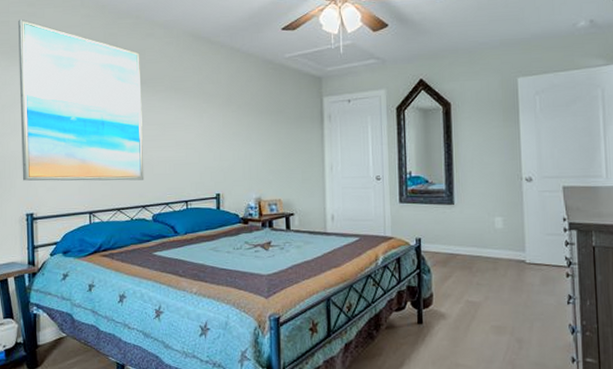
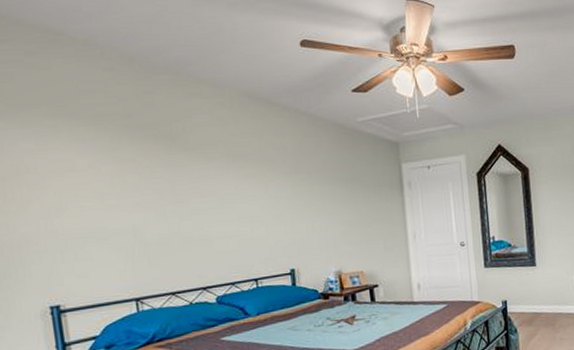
wall art: present [17,19,144,181] -> none [12,70,203,268]

